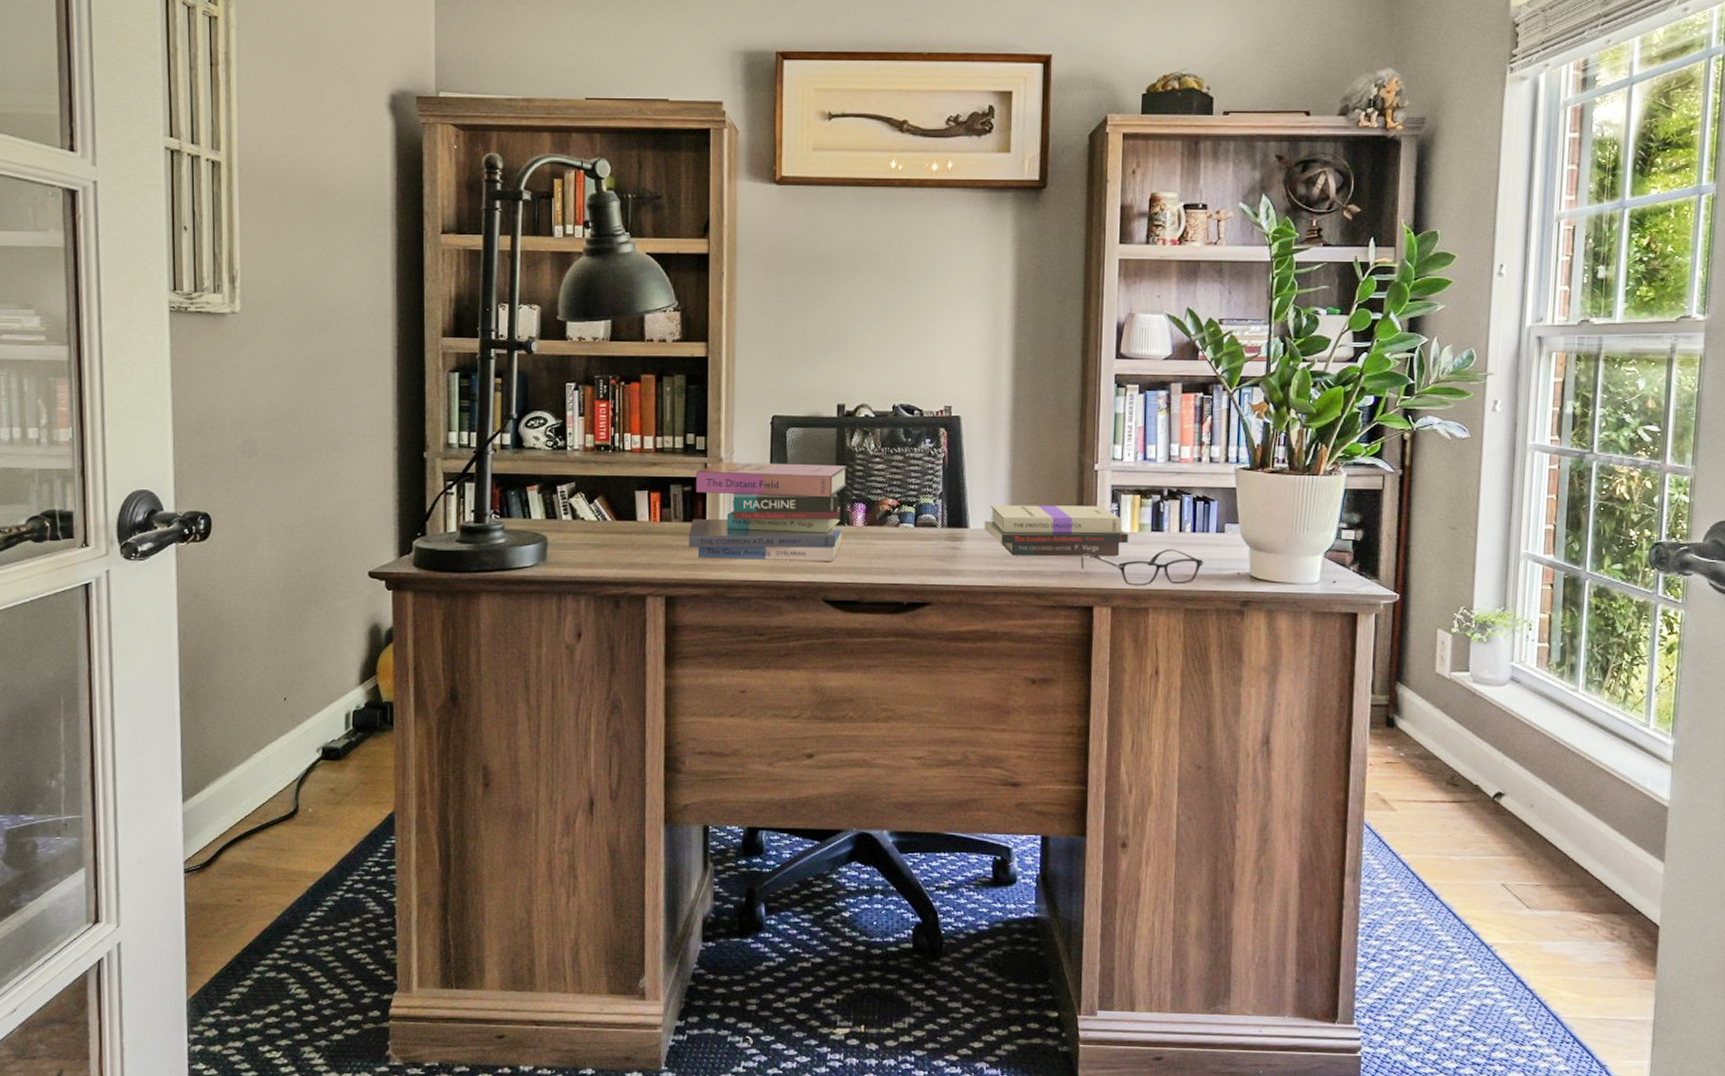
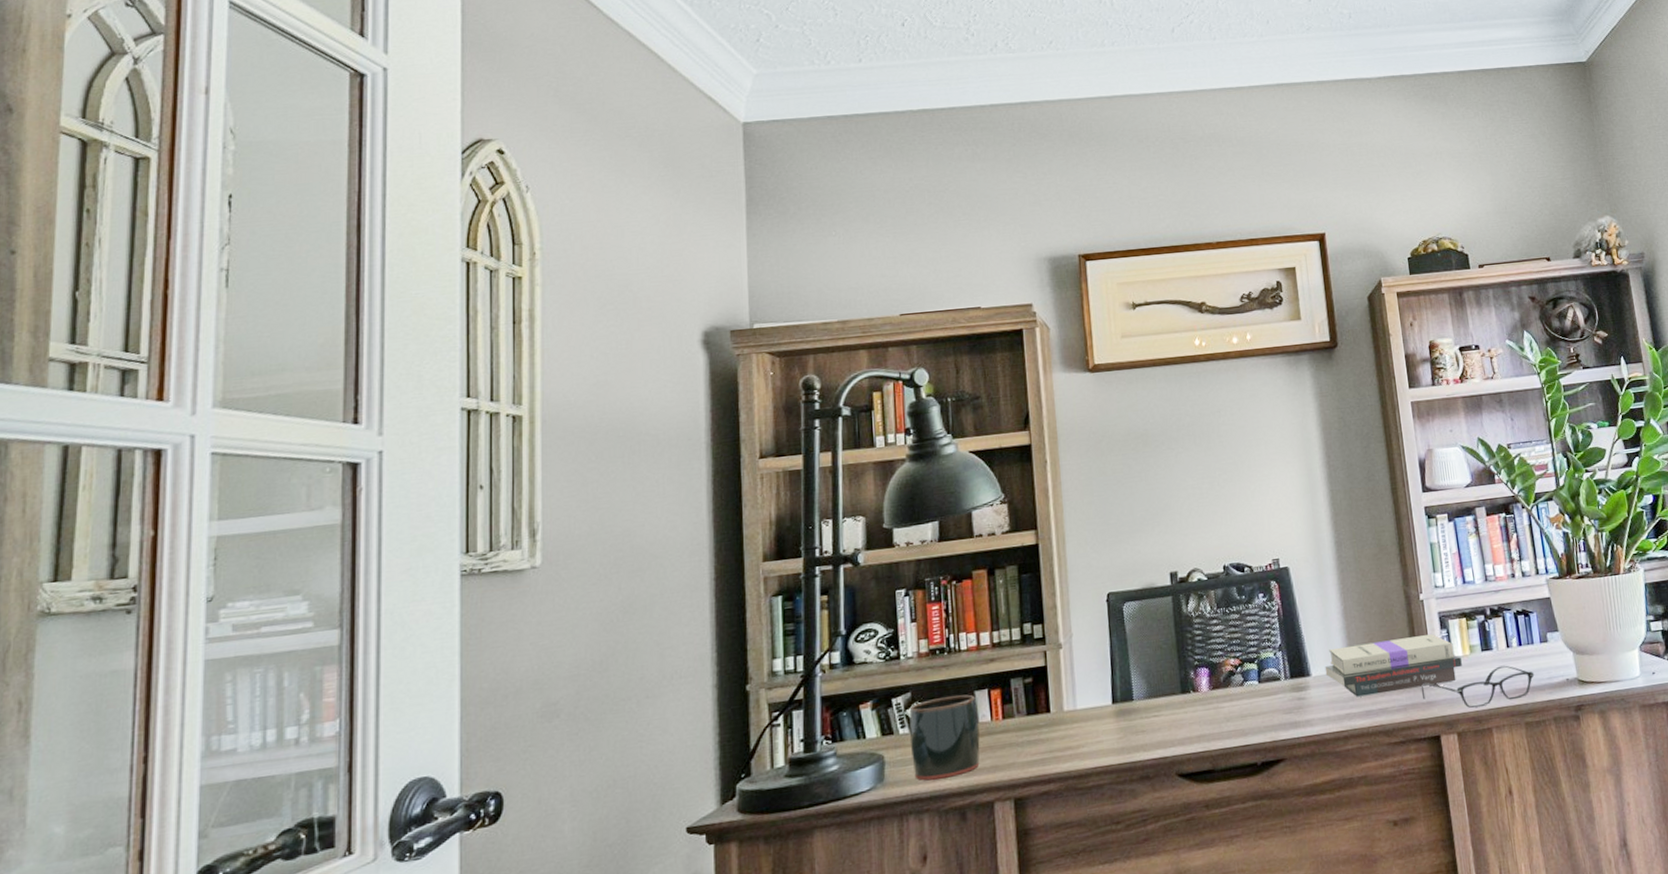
mug: none [571,492,637,567] -> present [909,694,980,781]
books: present [688,462,848,561] -> none [1033,632,1190,752]

